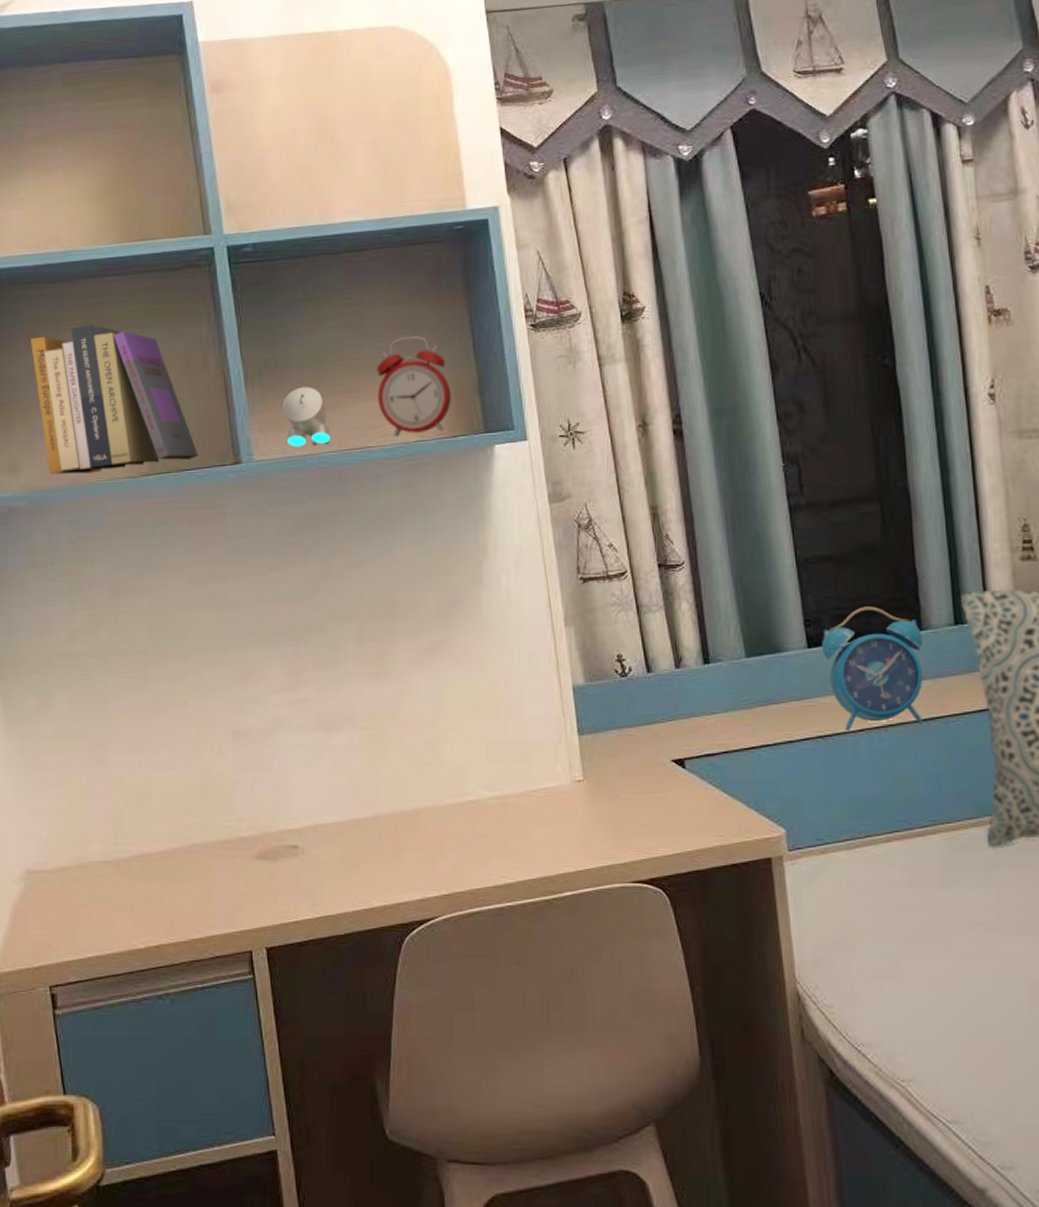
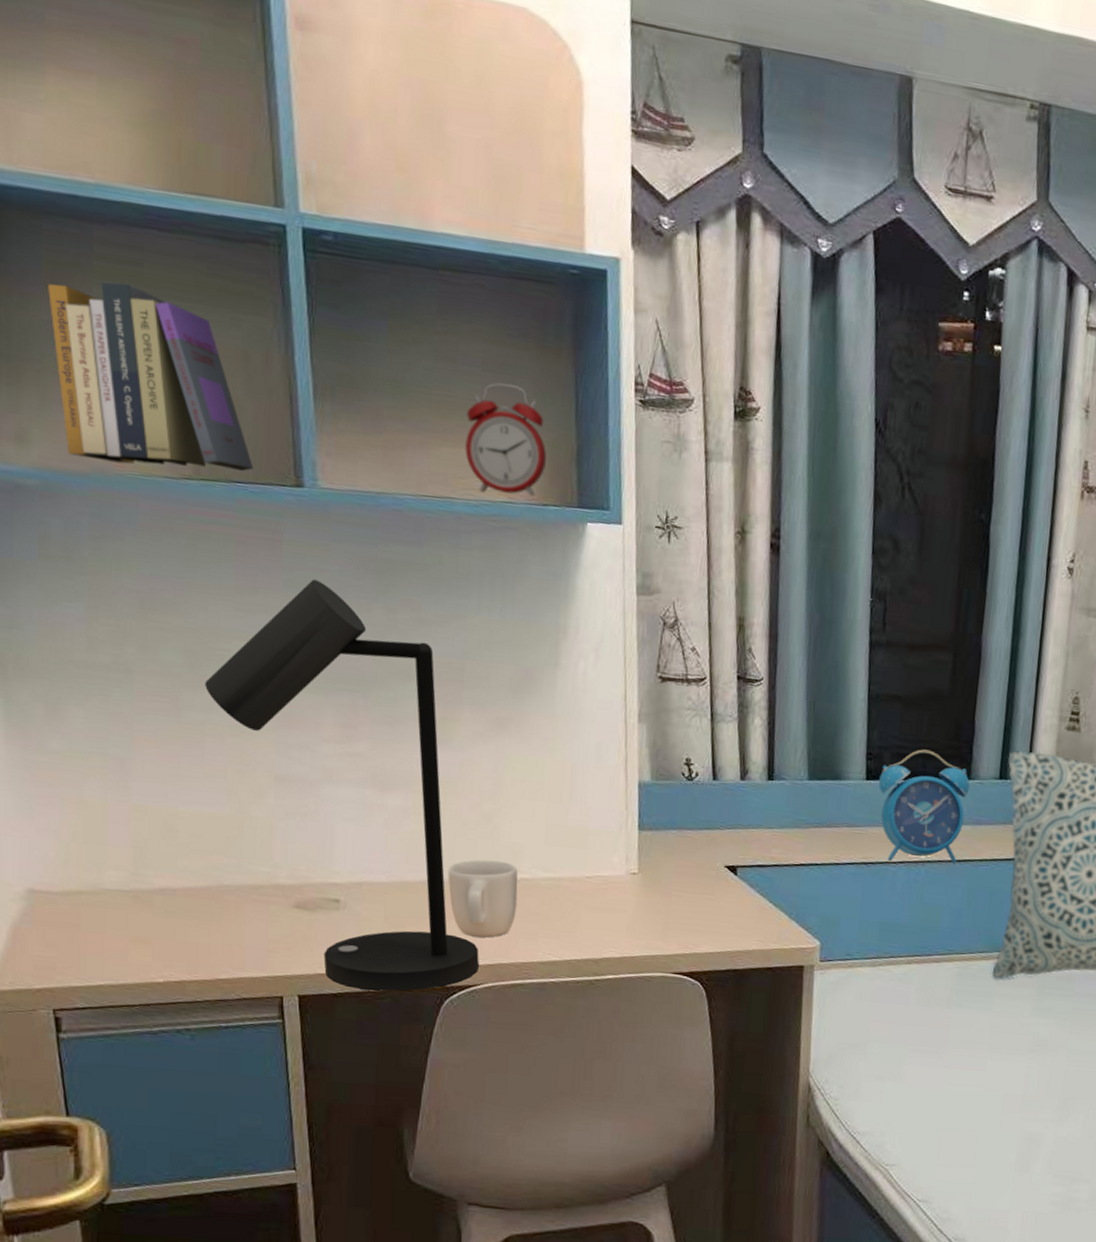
desk lamp: none [167,542,435,935] -> present [205,578,479,992]
toy robot: present [281,387,331,447] -> none [355,414,409,486]
mug: none [396,786,467,867] -> present [447,859,518,938]

